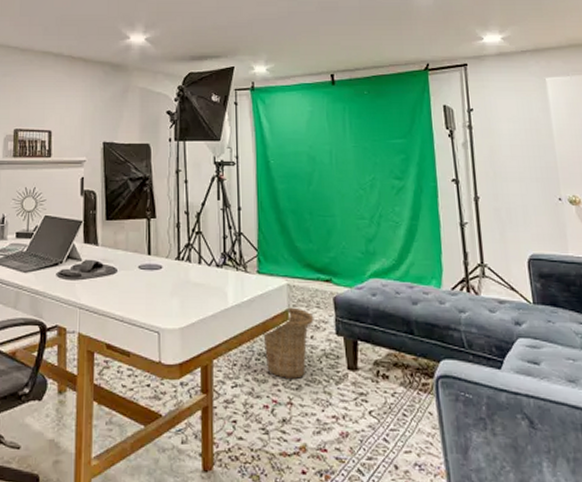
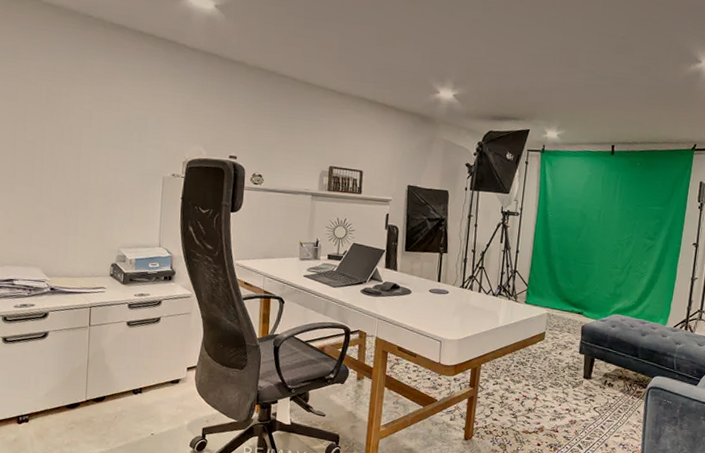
basket: present [263,307,314,379] -> none [522,330,564,382]

